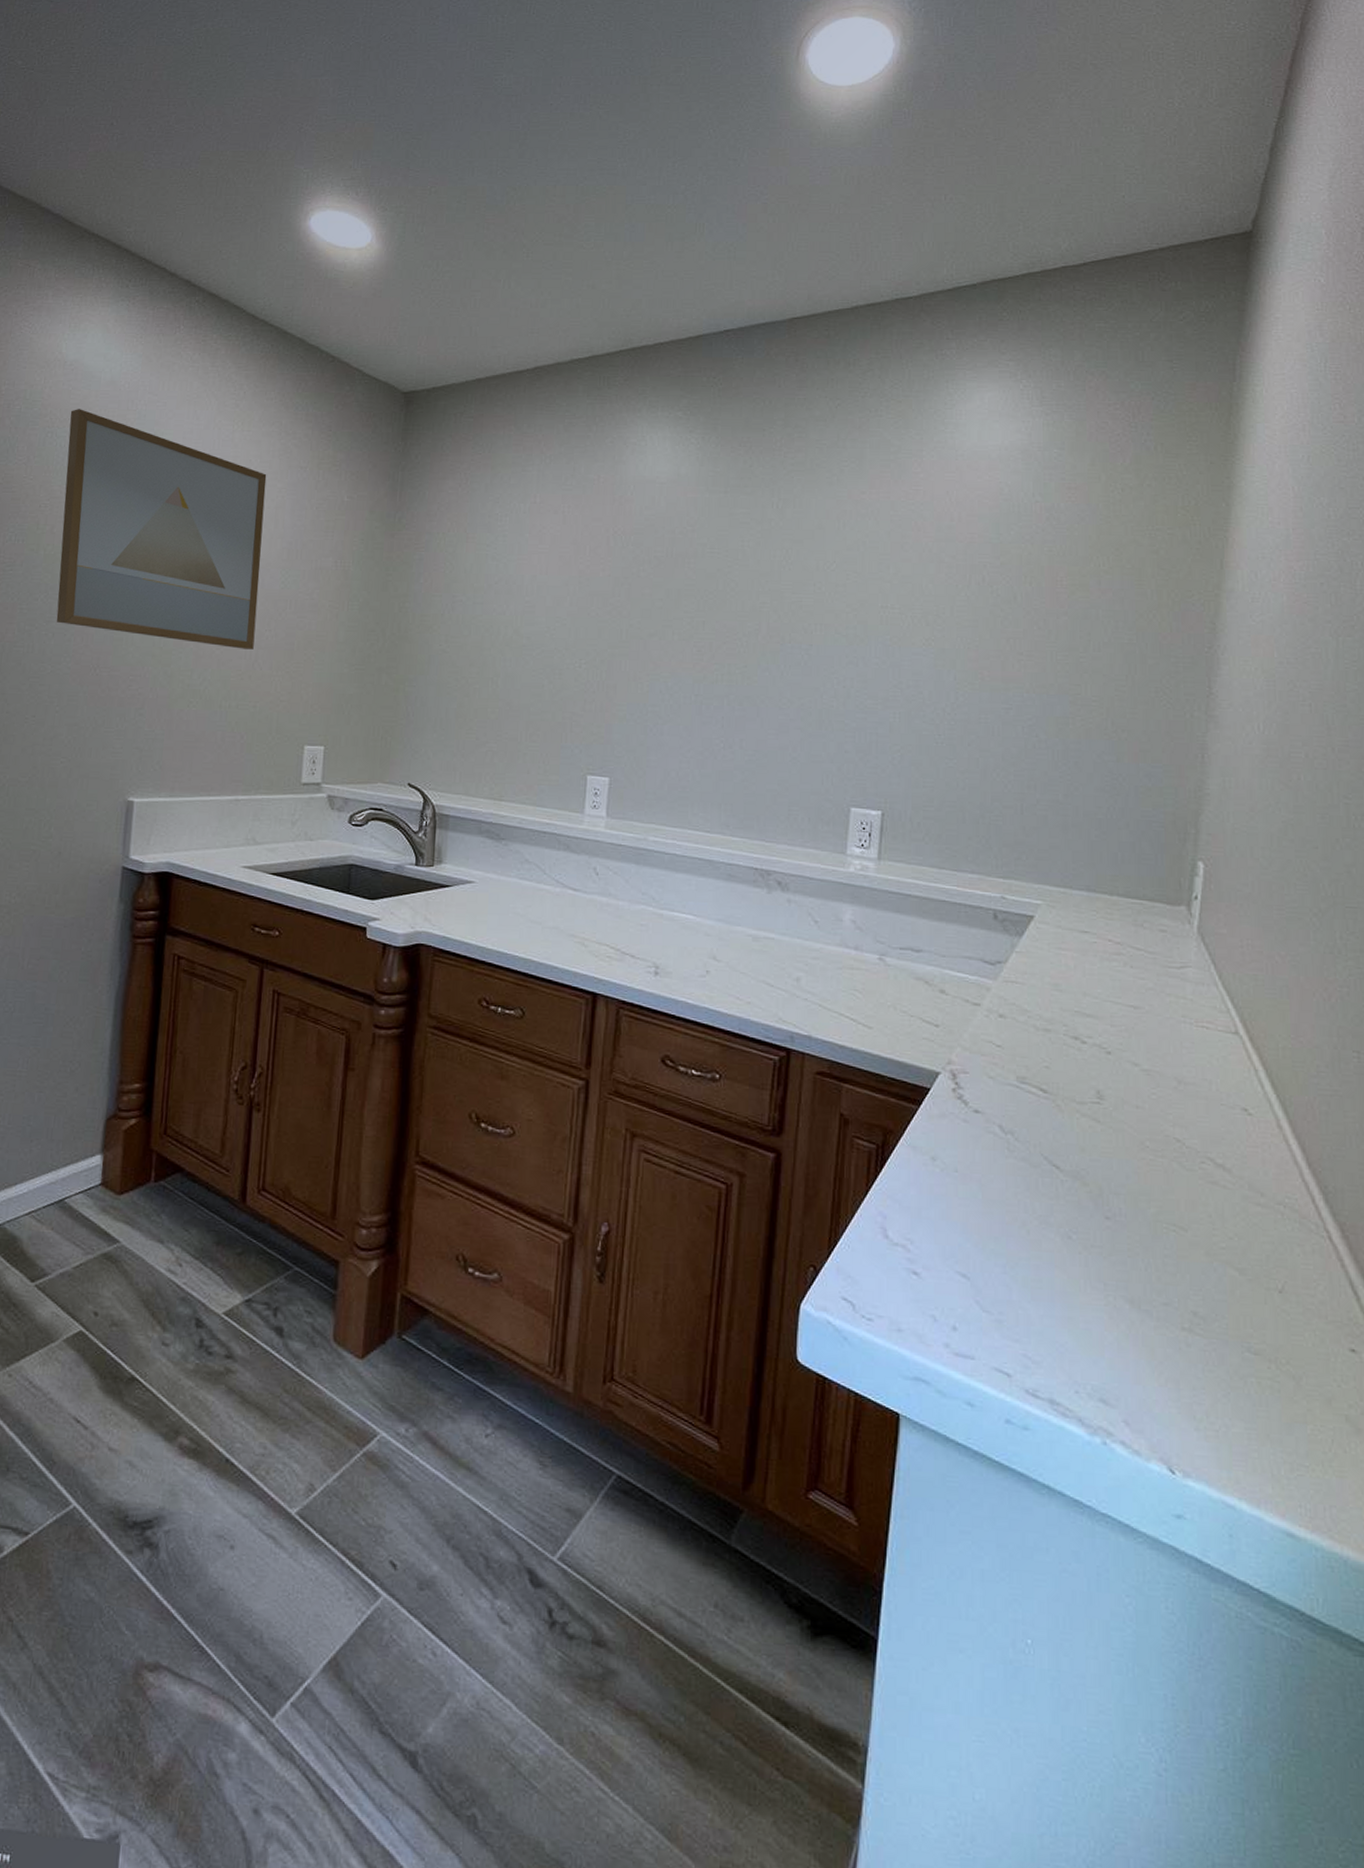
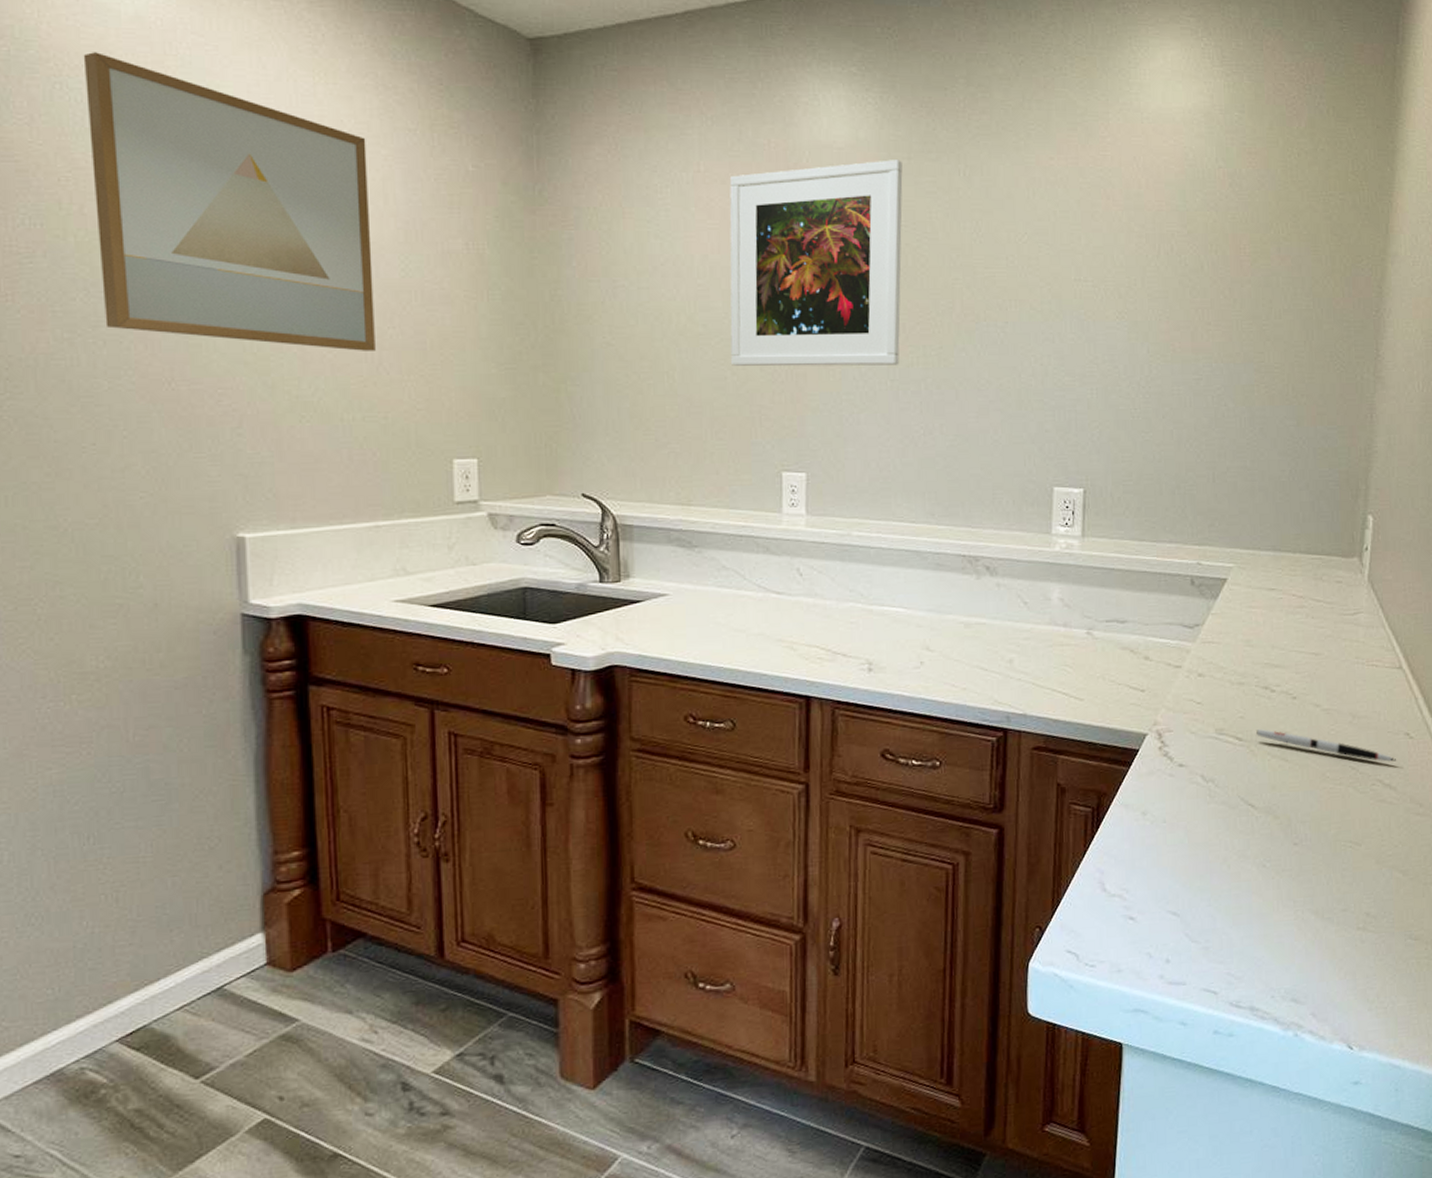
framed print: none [548,493,719,681] -> present [729,160,903,367]
pen: none [1064,1083,1231,1139] -> present [1256,729,1396,762]

